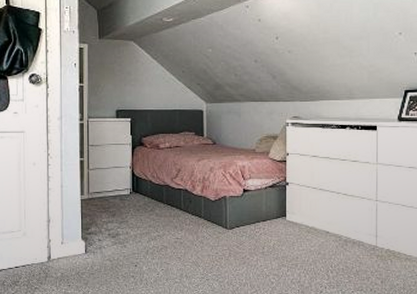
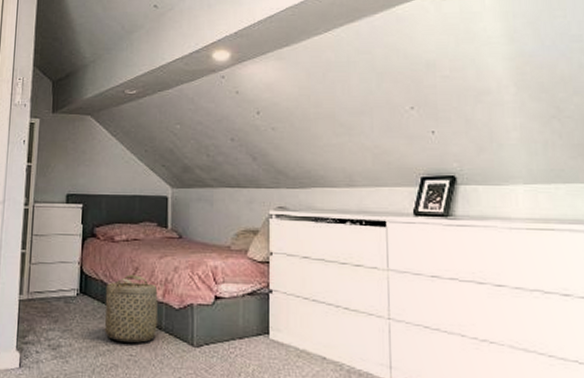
basket: none [154,175,201,228] -> present [104,275,162,343]

